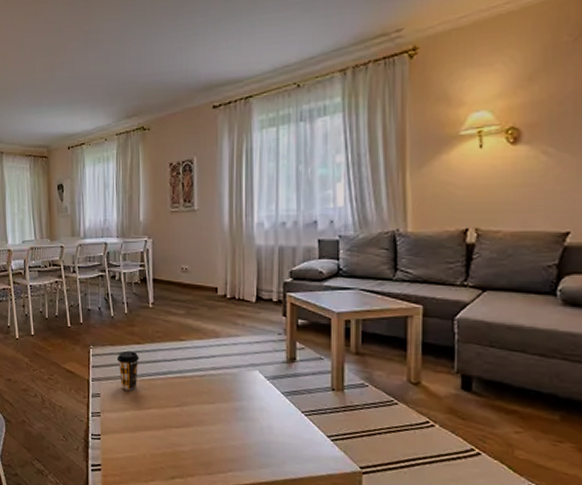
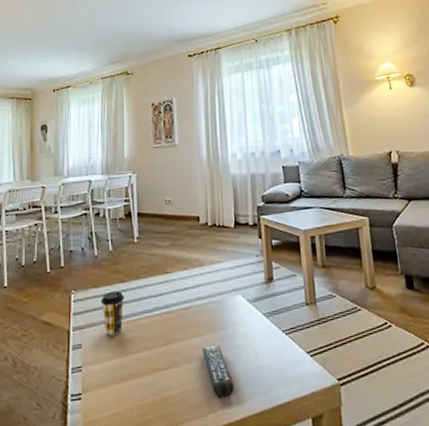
remote control: none [214,413,245,462] -> present [201,344,234,398]

